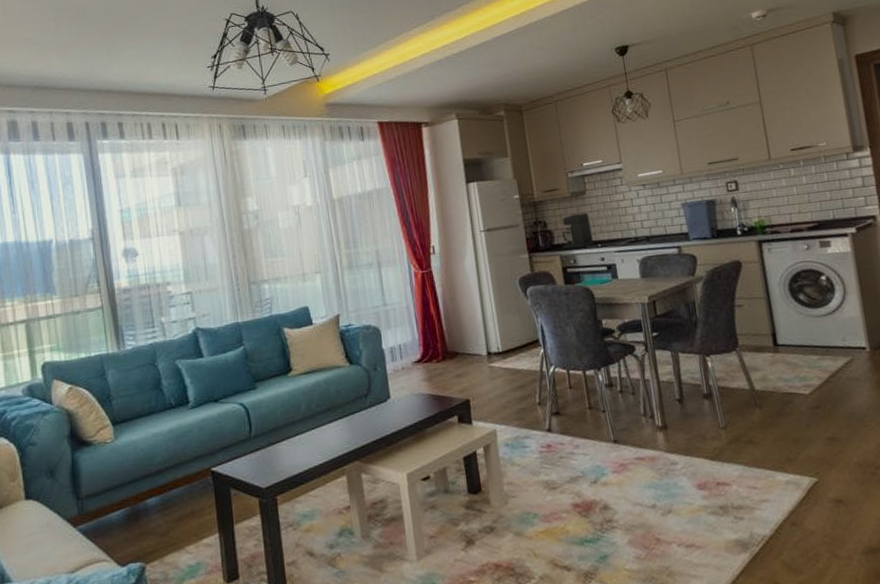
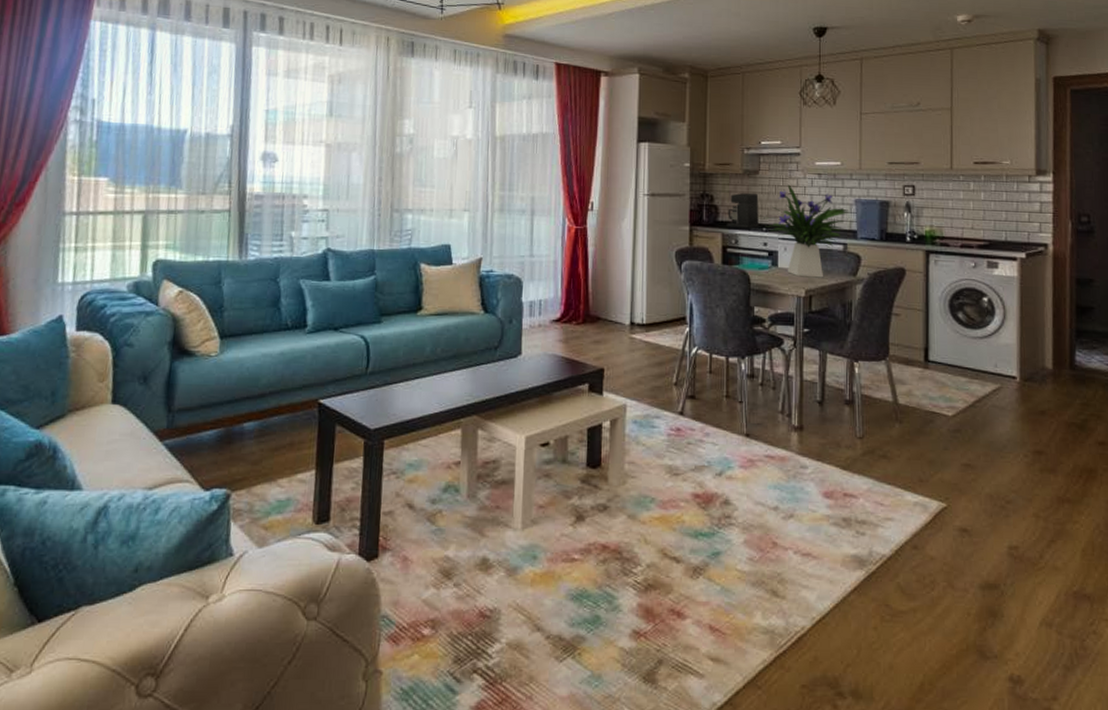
flower arrangement: none [597,199,678,285] -> present [764,184,848,278]

